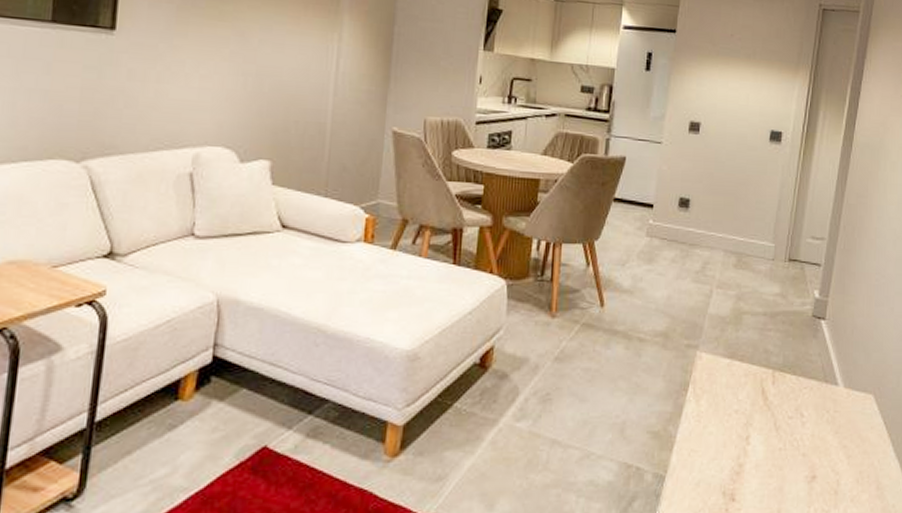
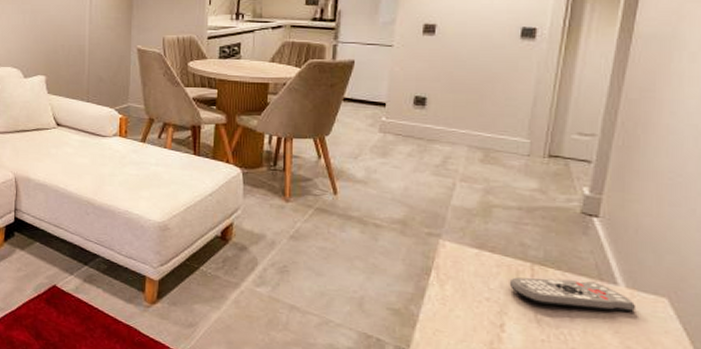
remote control: none [754,384,851,412] -> present [509,277,637,313]

